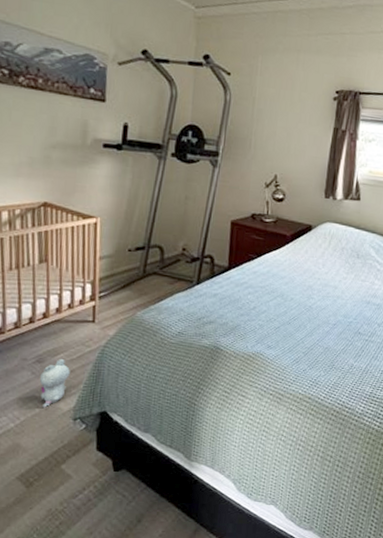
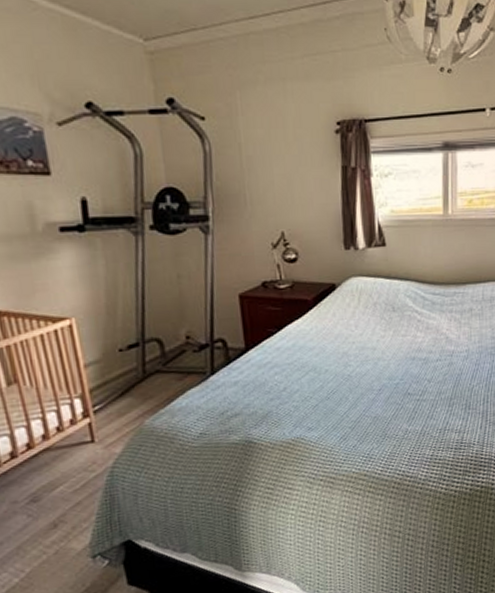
plush toy: present [40,358,70,408] -> none [39,491,77,552]

